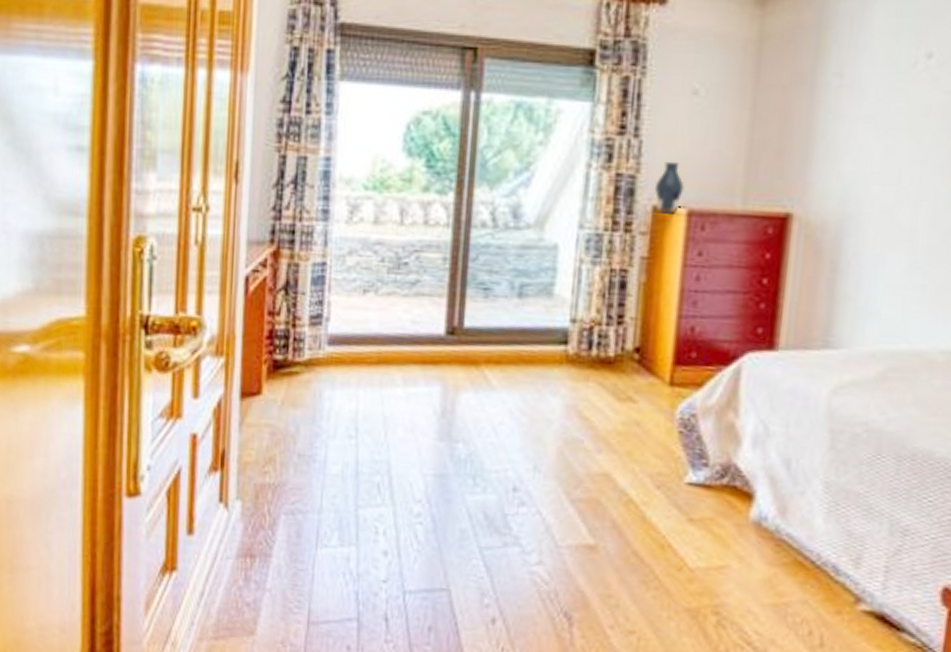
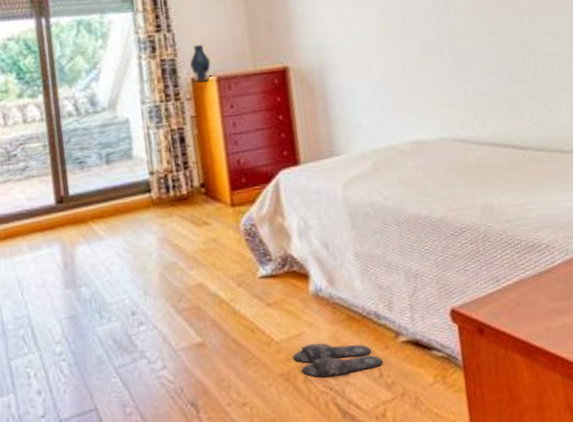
slippers: none [707,581,829,634] -> present [293,343,383,378]

